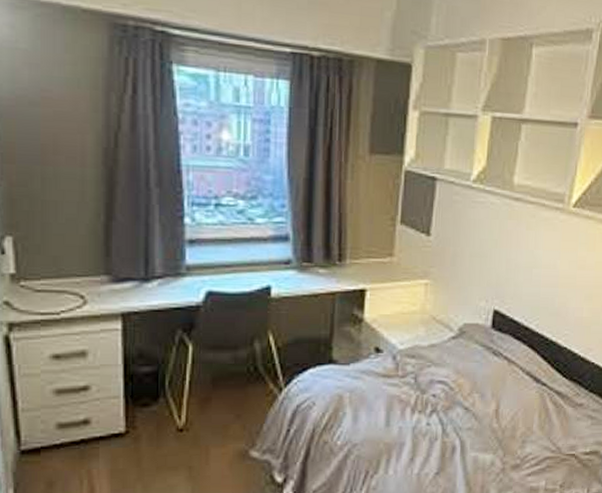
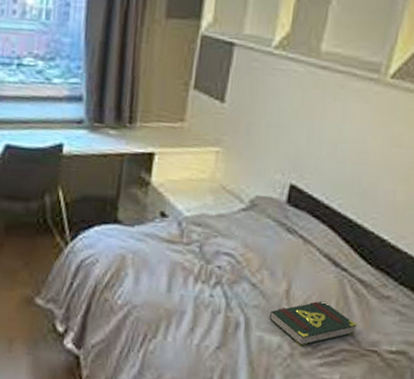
book: none [481,415,557,461] -> present [269,301,357,347]

